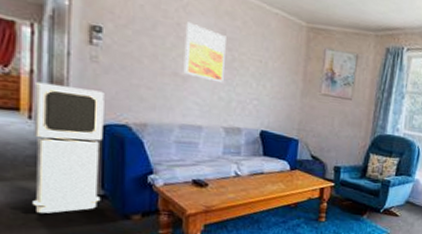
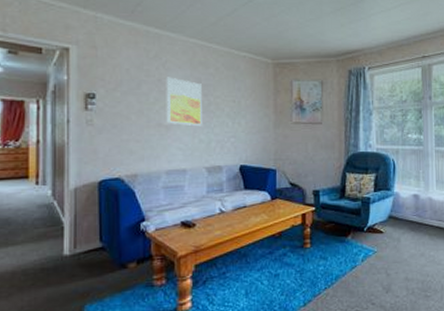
air purifier: present [33,81,104,214] -> none [40,149,100,272]

